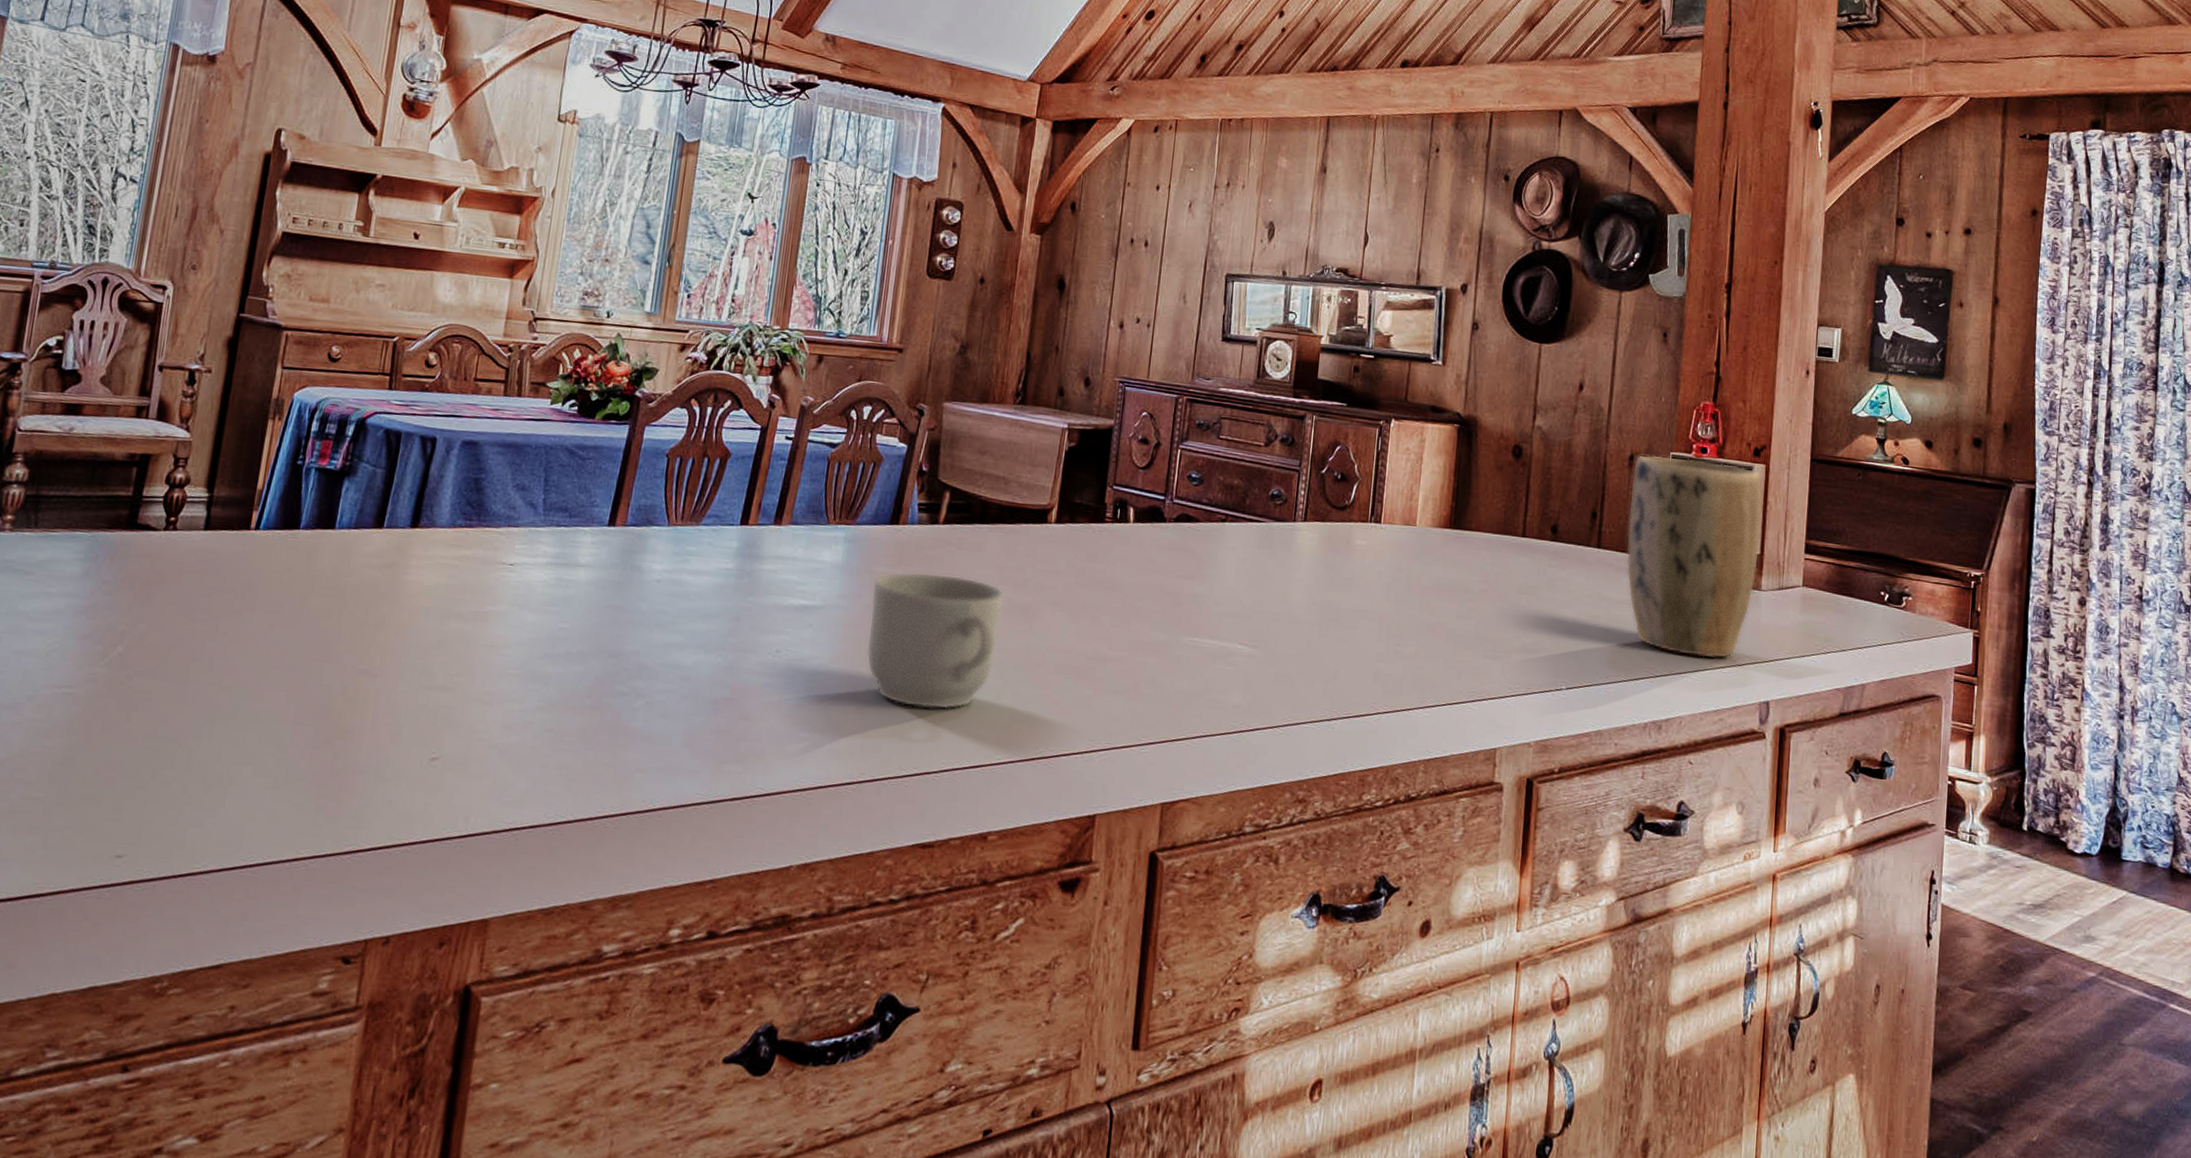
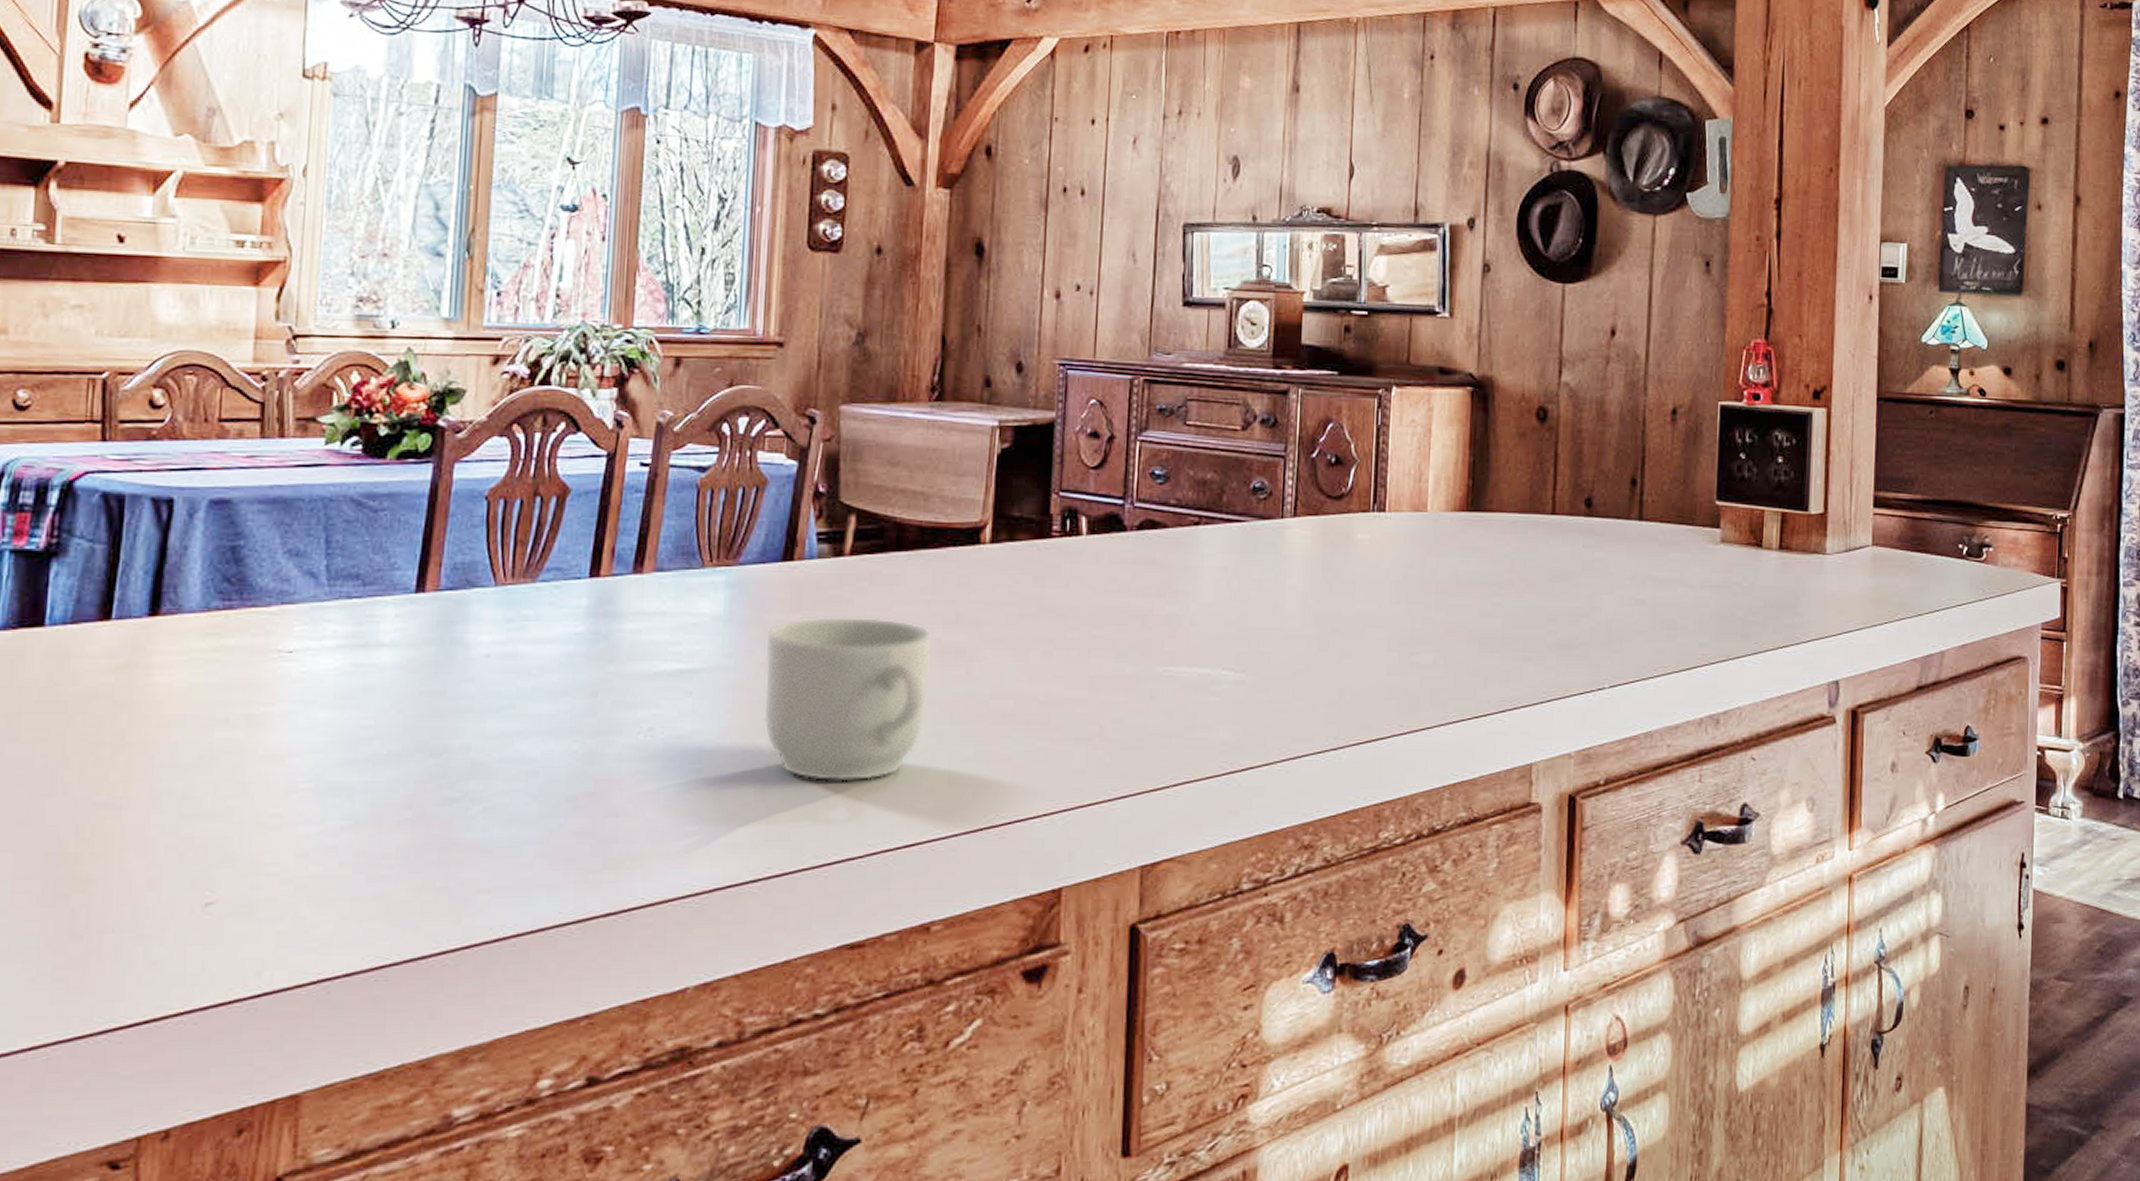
plant pot: present [1626,454,1763,659] -> none [1671,406,1825,637]

